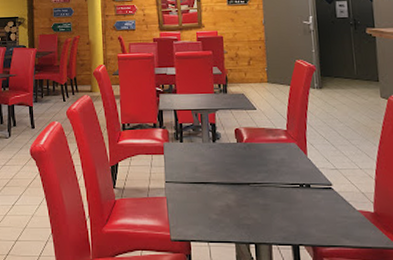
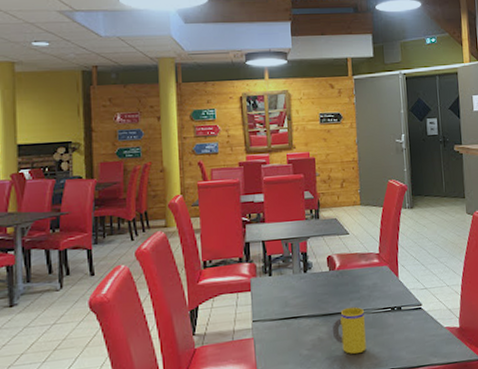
mug: none [240,179,274,224] -> present [332,306,366,354]

